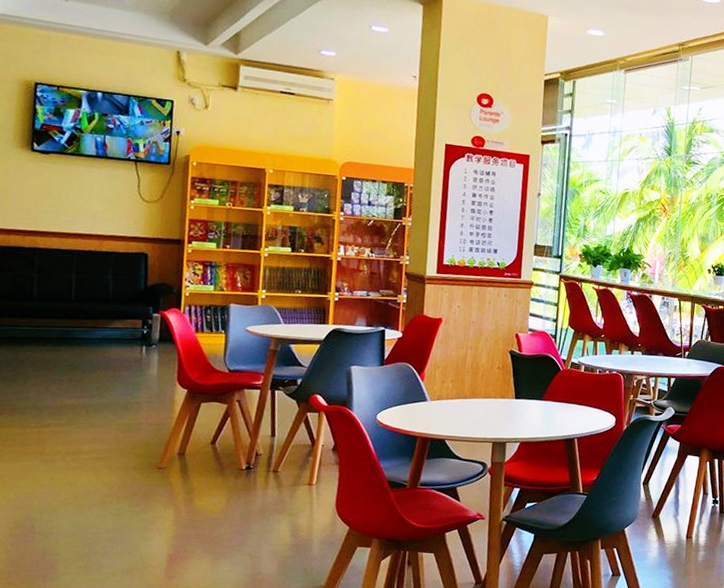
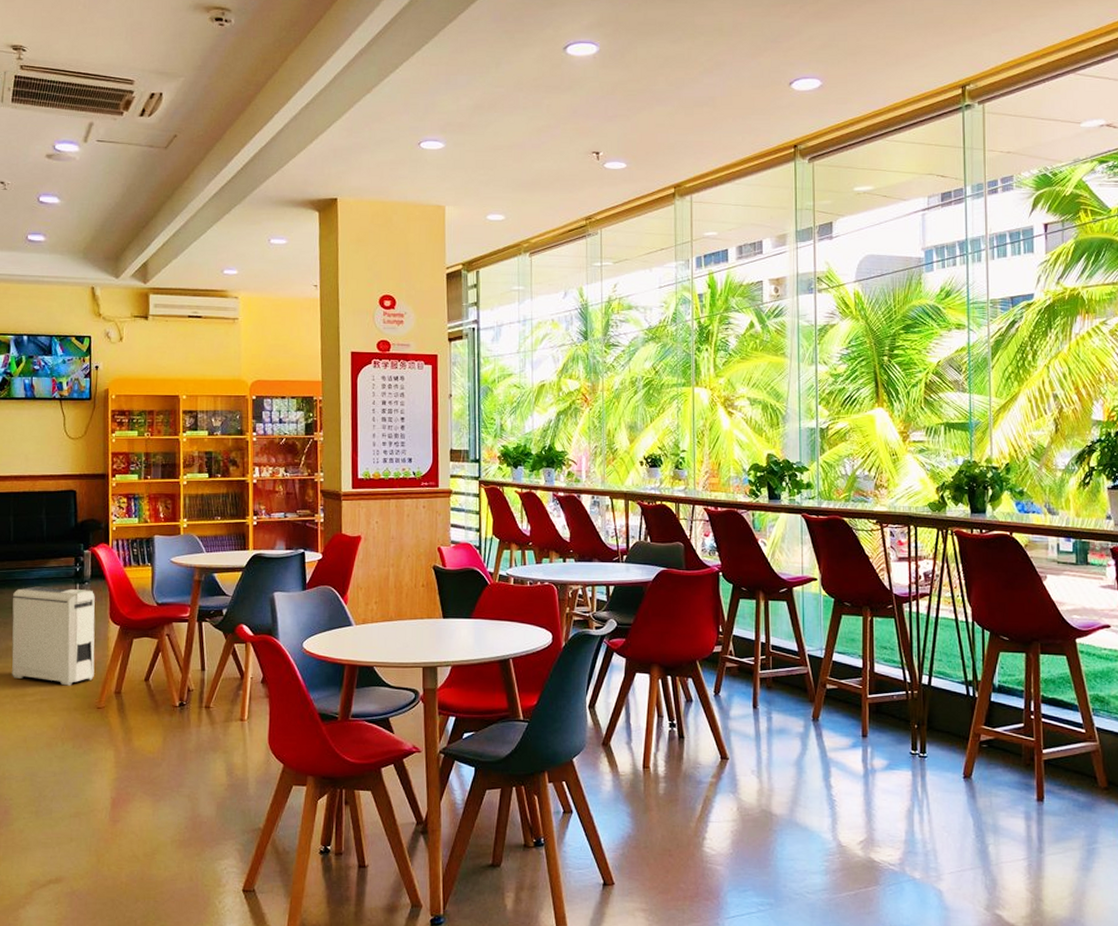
air purifier: none [65,346,163,446] -> present [11,586,95,686]

